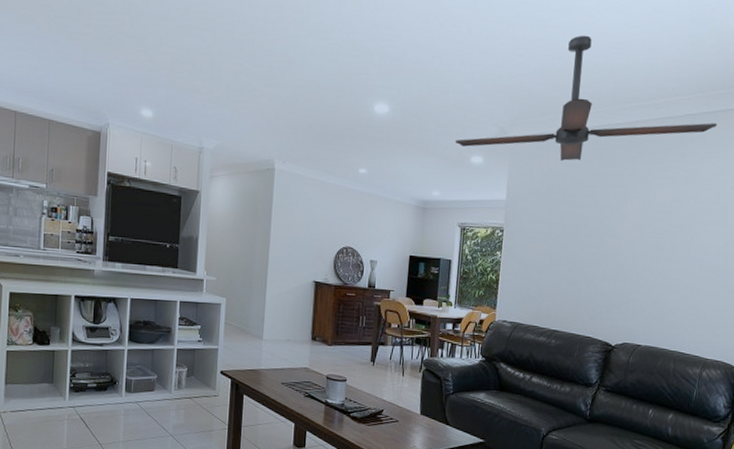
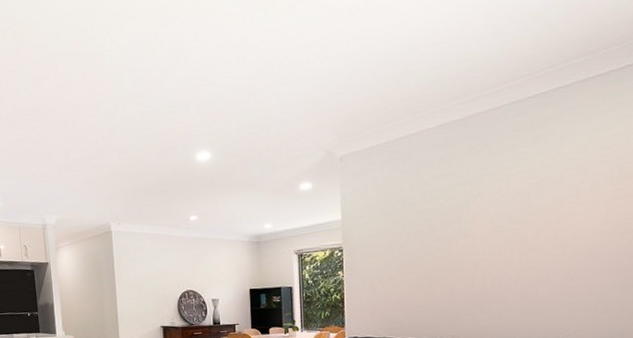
ceiling fan: present [456,35,718,161] -> none [282,37,577,176]

